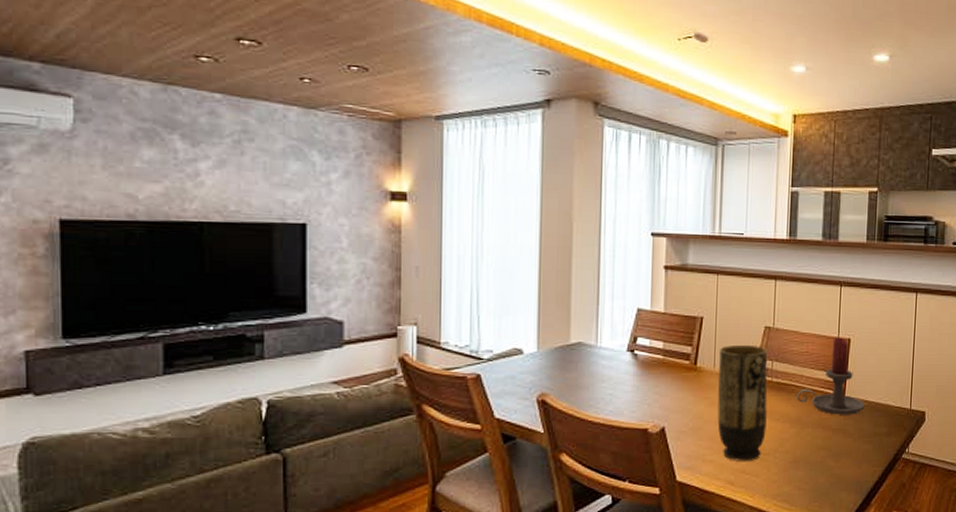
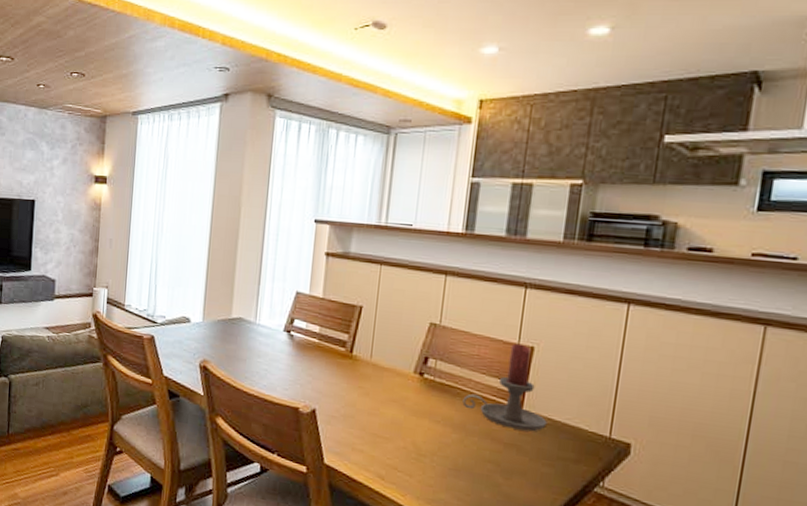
vase: present [717,344,768,462] -> none [370,337,432,460]

